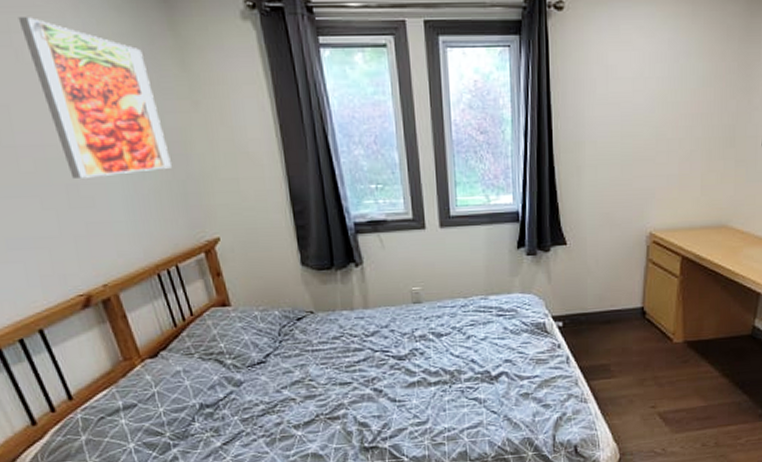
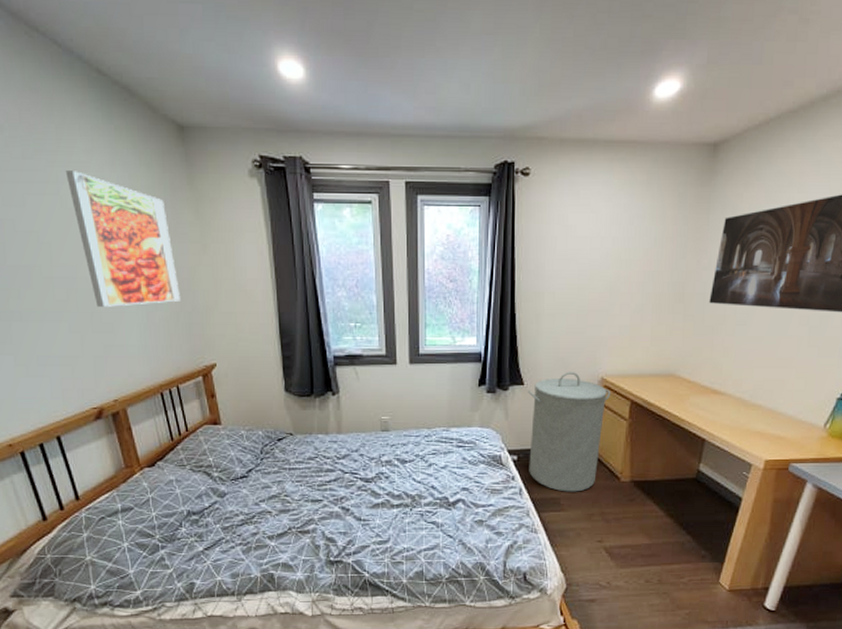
laundry hamper: none [571,228,661,358] -> present [528,372,611,492]

